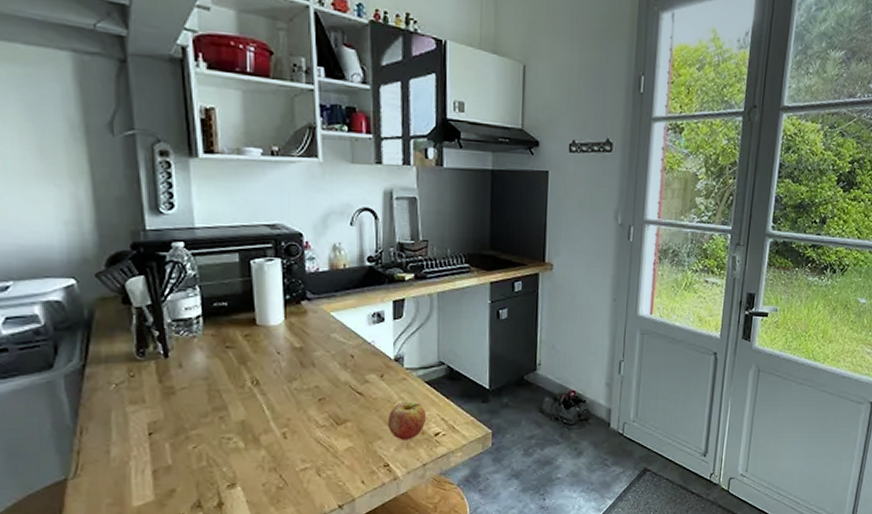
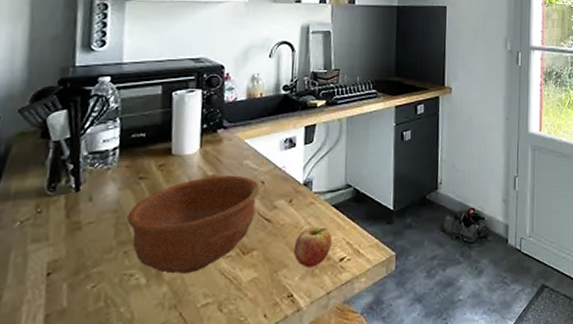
bowl: none [219,348,349,441] -> present [127,175,260,275]

